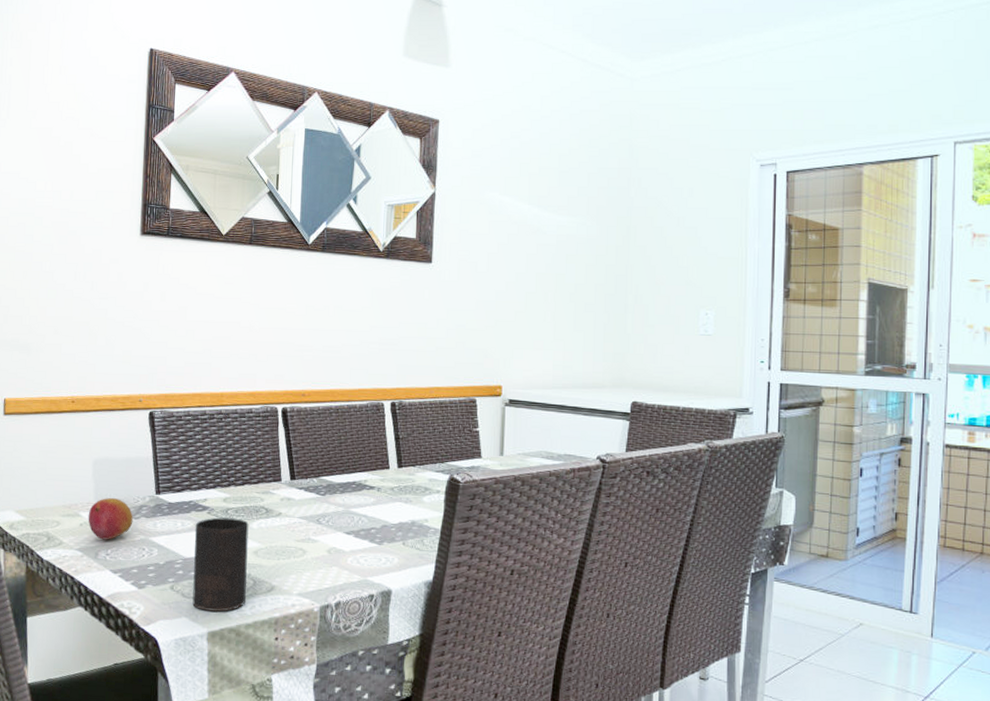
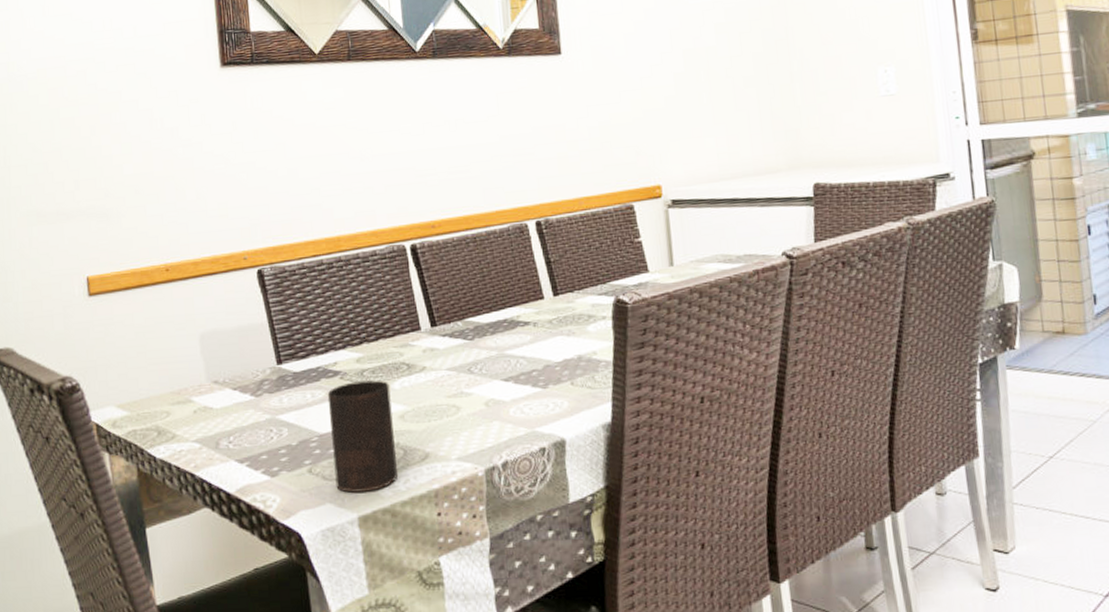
fruit: present [88,497,133,540] -> none [201,375,255,426]

